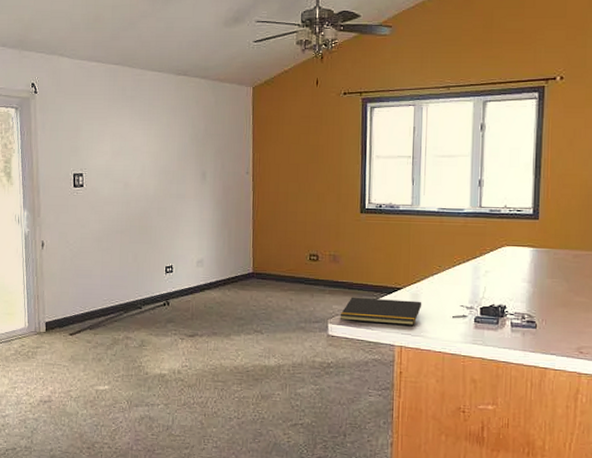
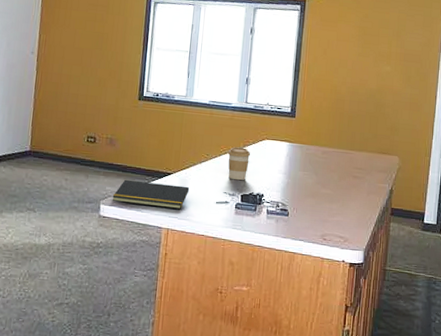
coffee cup: none [462,256,489,292] -> present [227,147,251,181]

